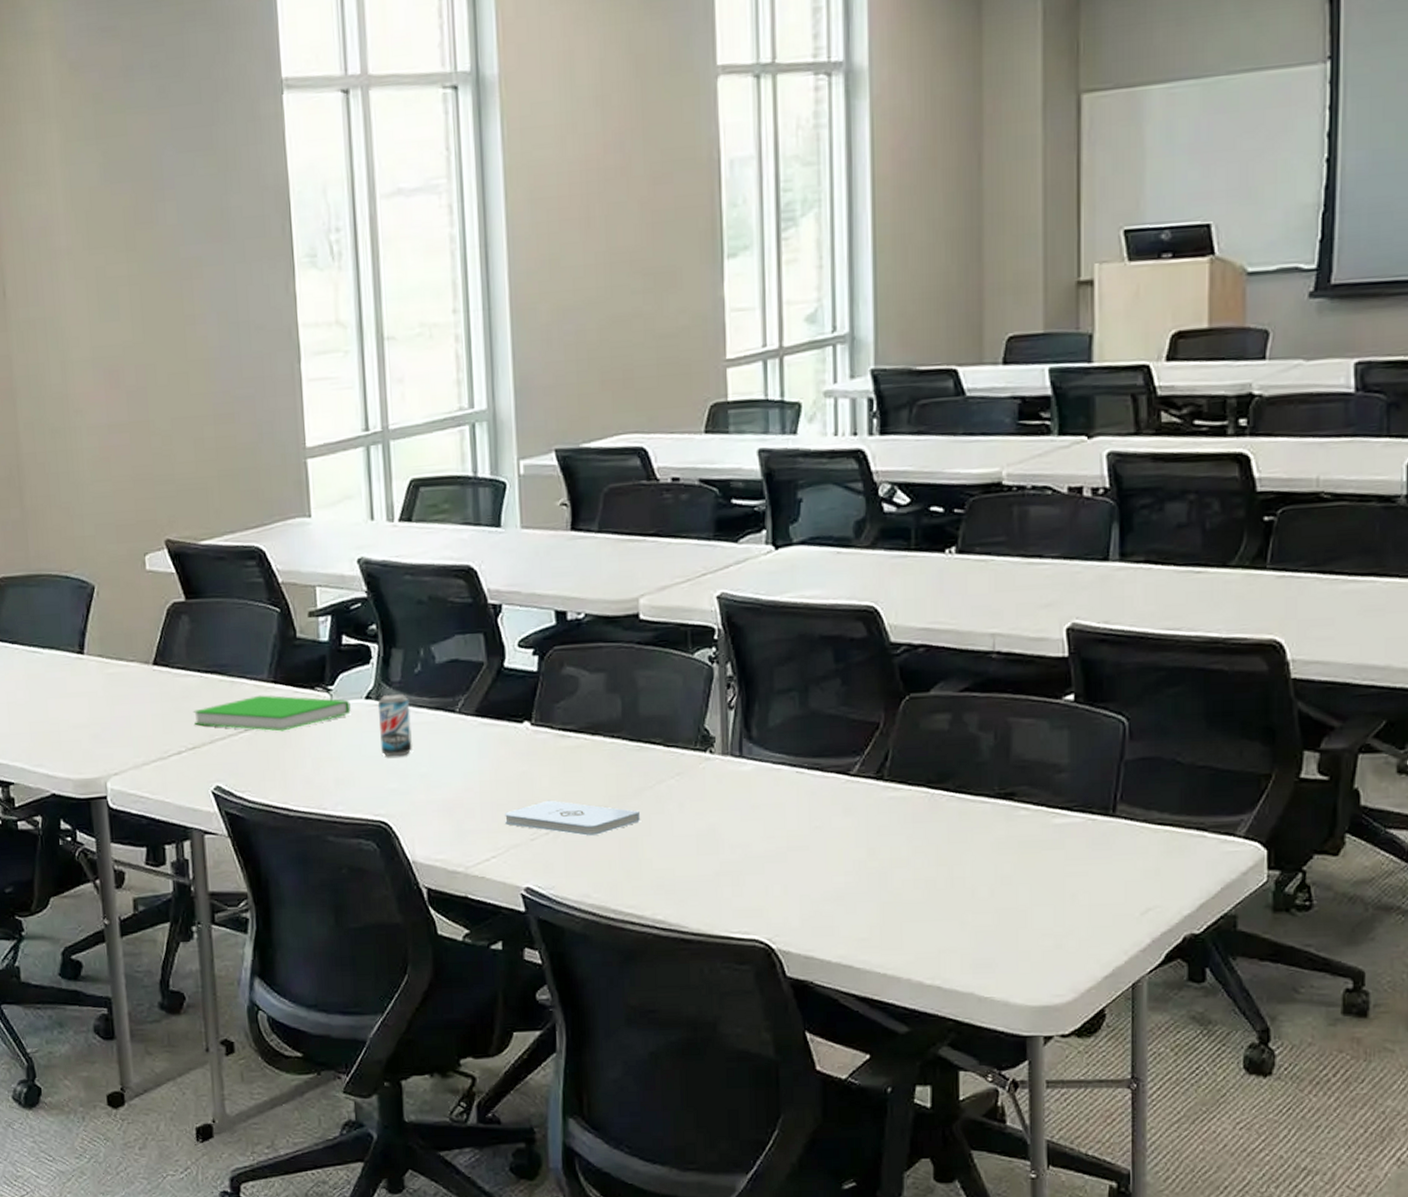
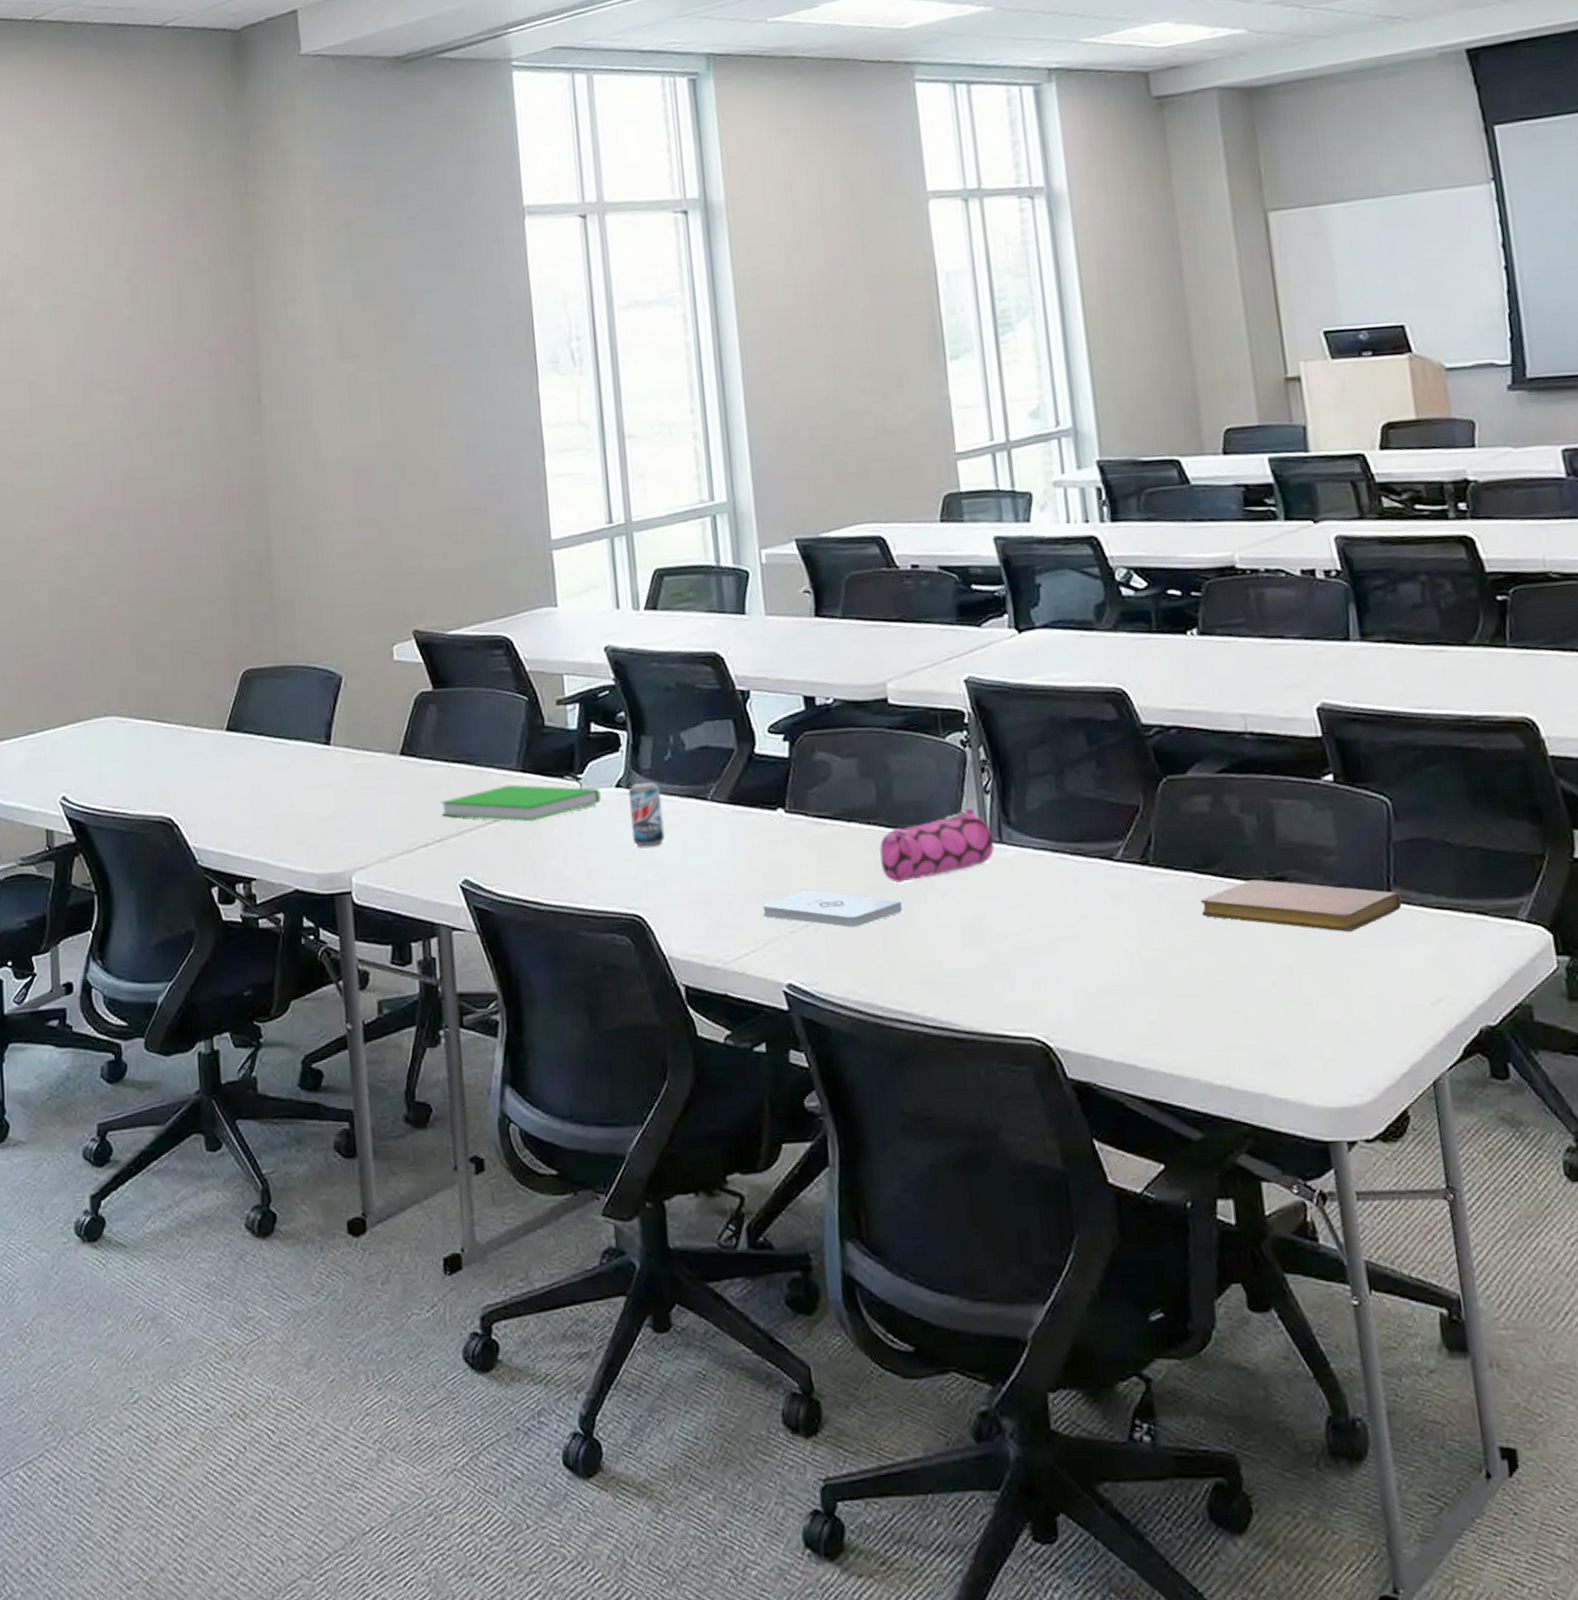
pencil case: none [622,722,734,794] -> present [880,807,995,883]
notebook: none [930,795,1126,846] -> present [1200,879,1403,932]

